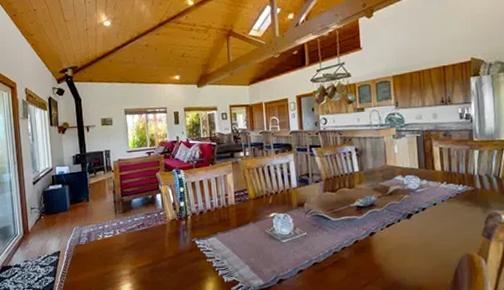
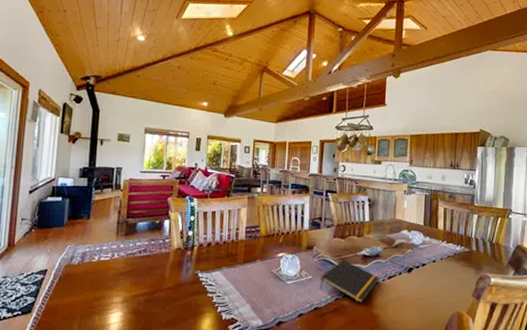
notepad: none [315,212,377,254] -> present [319,259,380,303]

